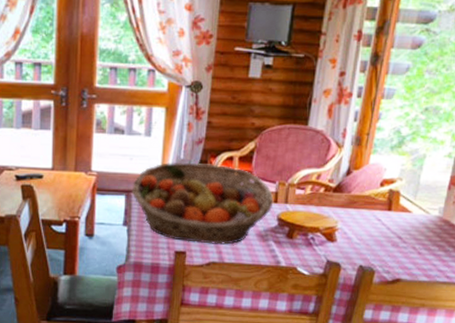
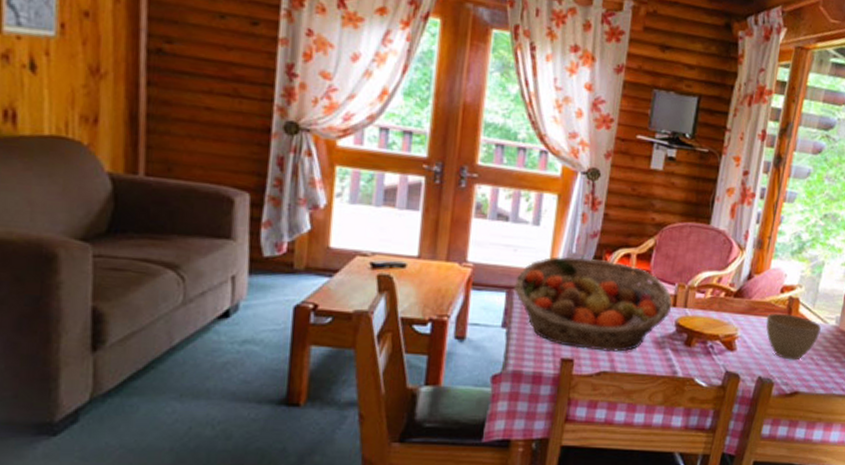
flower pot: none [366,205,424,250] -> present [766,313,822,361]

